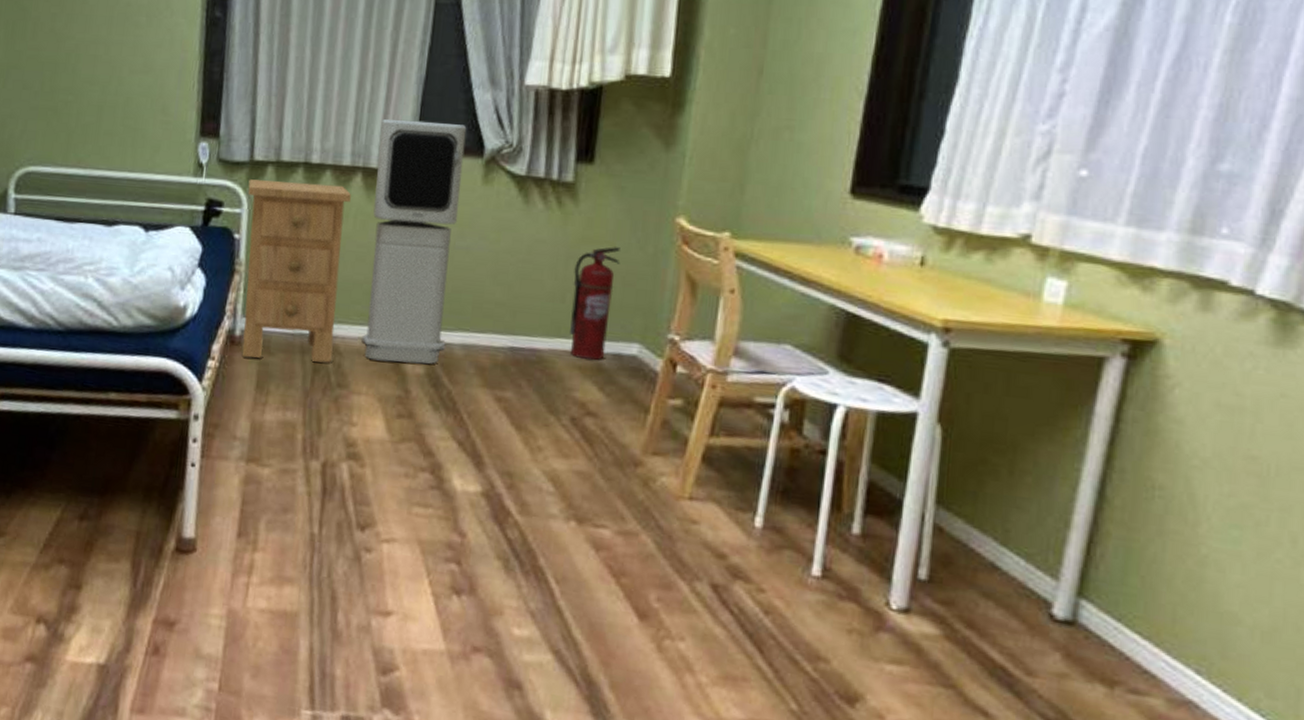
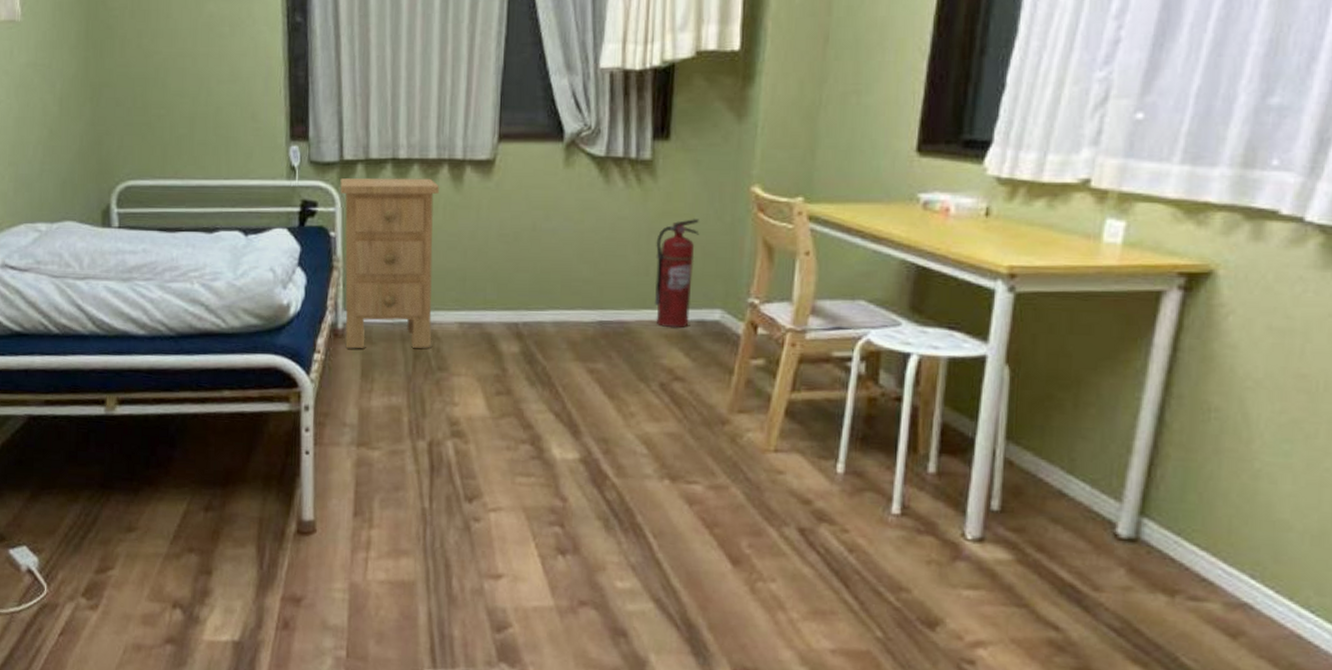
air purifier: present [361,119,467,364] -> none [458,110,546,343]

